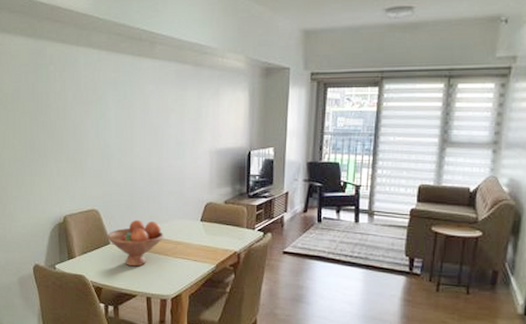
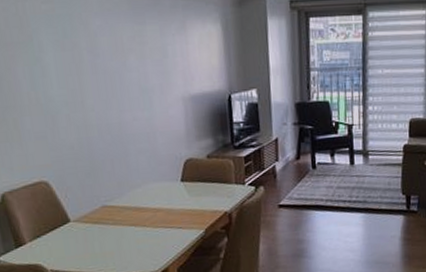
fruit bowl: present [107,219,165,267] -> none [65,187,139,246]

